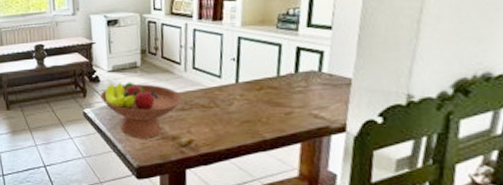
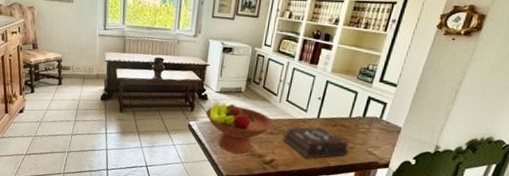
hardback book: none [197,94,287,132] -> present [282,127,349,158]

